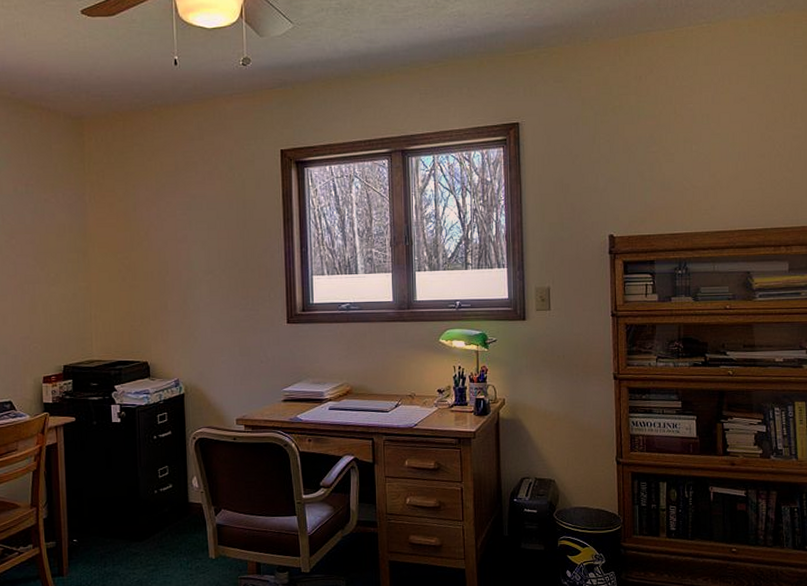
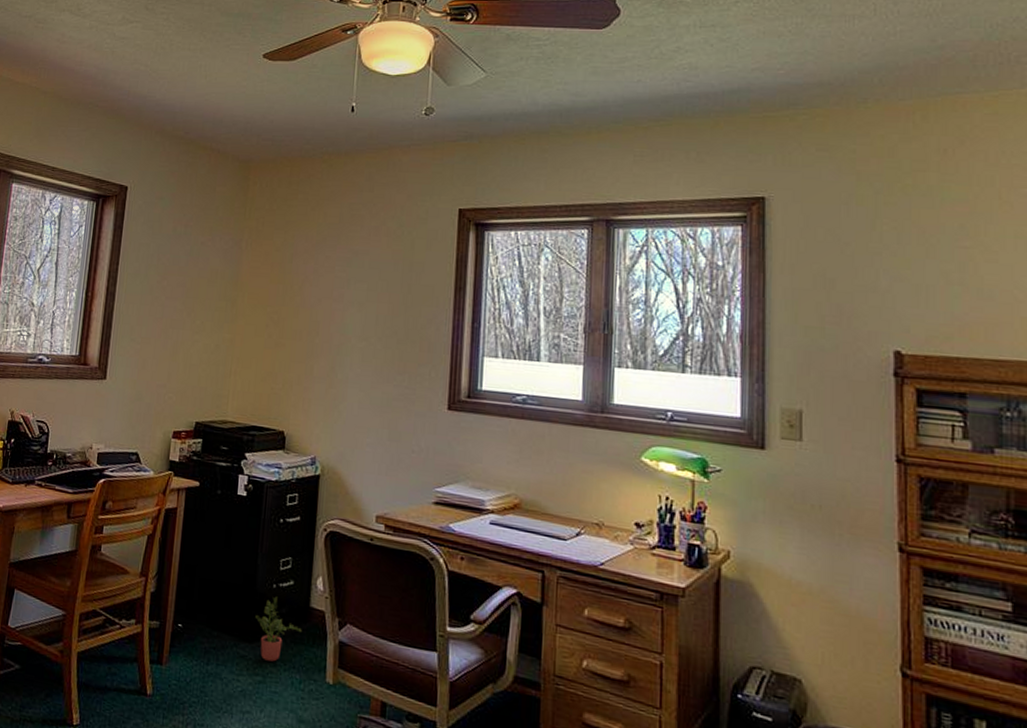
potted plant: none [142,500,184,553] -> present [255,596,302,662]

